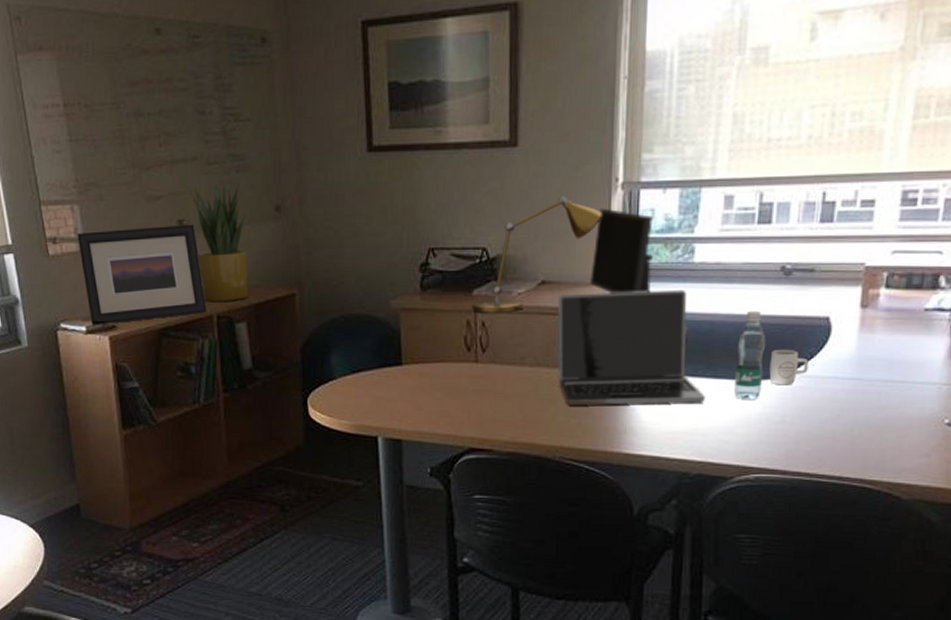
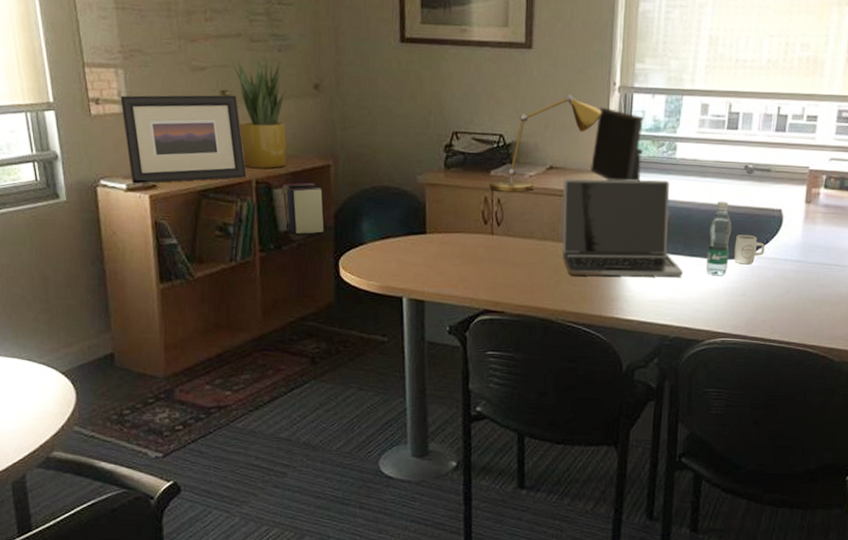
books: none [245,314,291,371] -> present [283,182,324,234]

